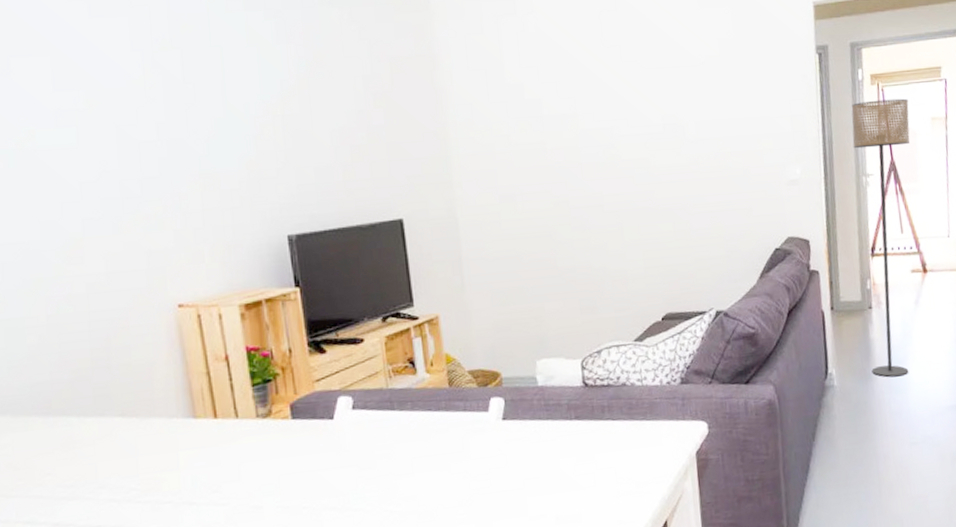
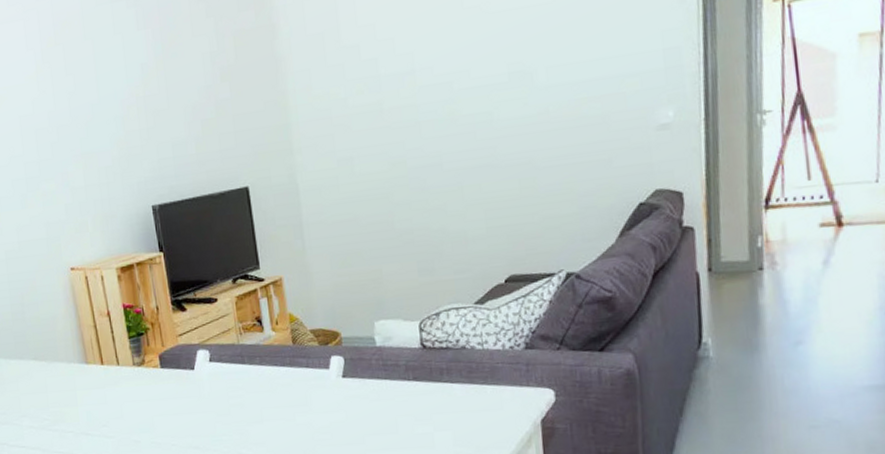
floor lamp: present [851,98,910,378] -> none [744,13,827,350]

